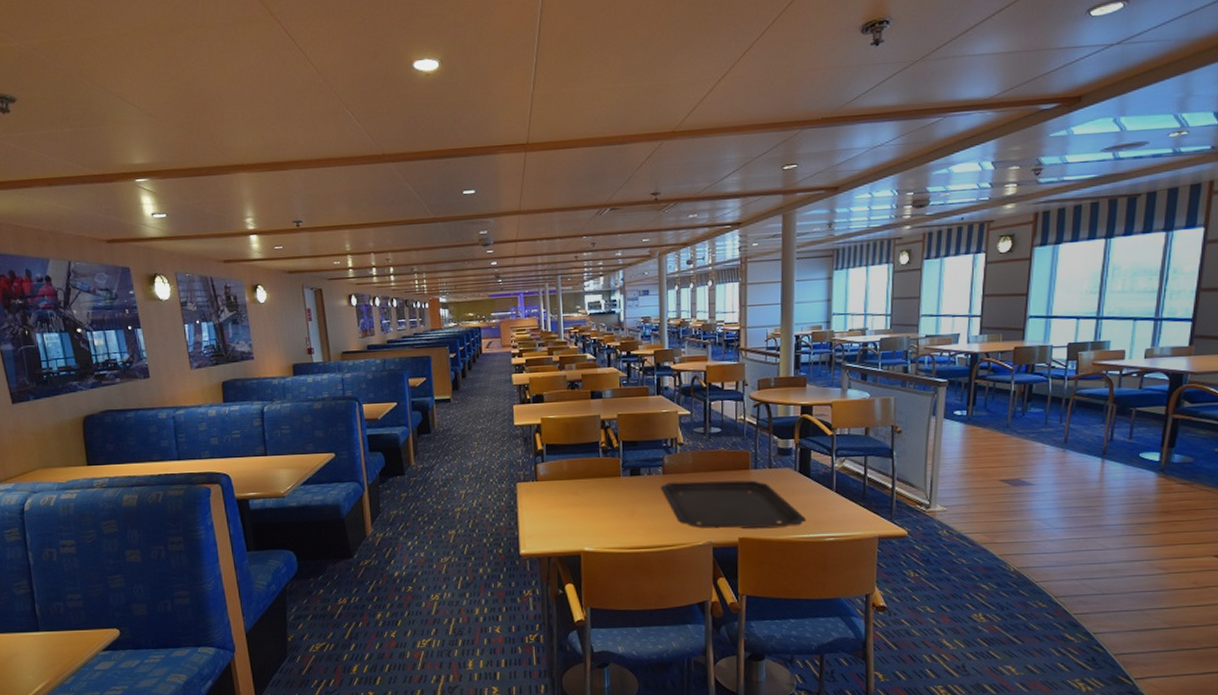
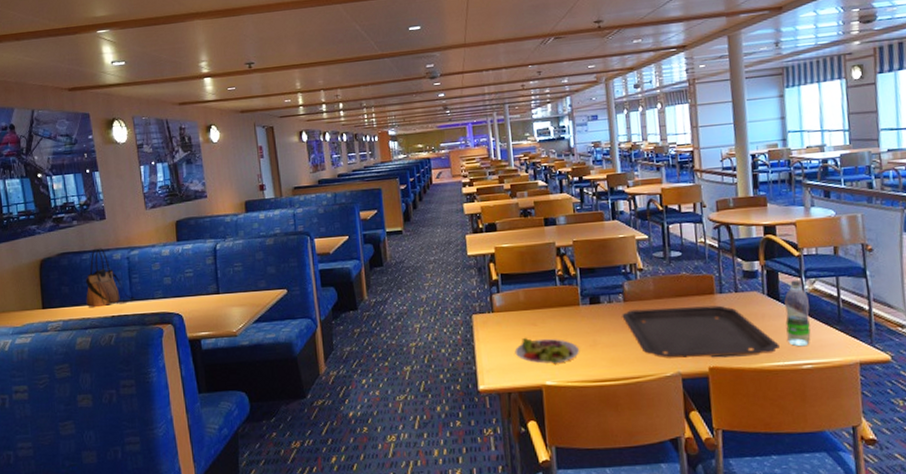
tote bag: none [130,406,183,465] -> present [85,248,136,307]
salad plate: none [556,505,619,531] -> present [514,337,580,364]
bottle: none [814,458,837,521] -> present [784,280,811,347]

